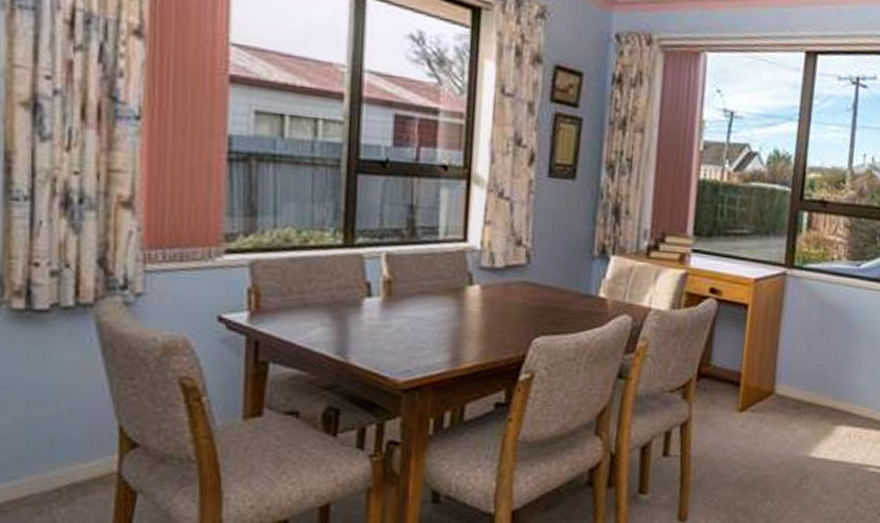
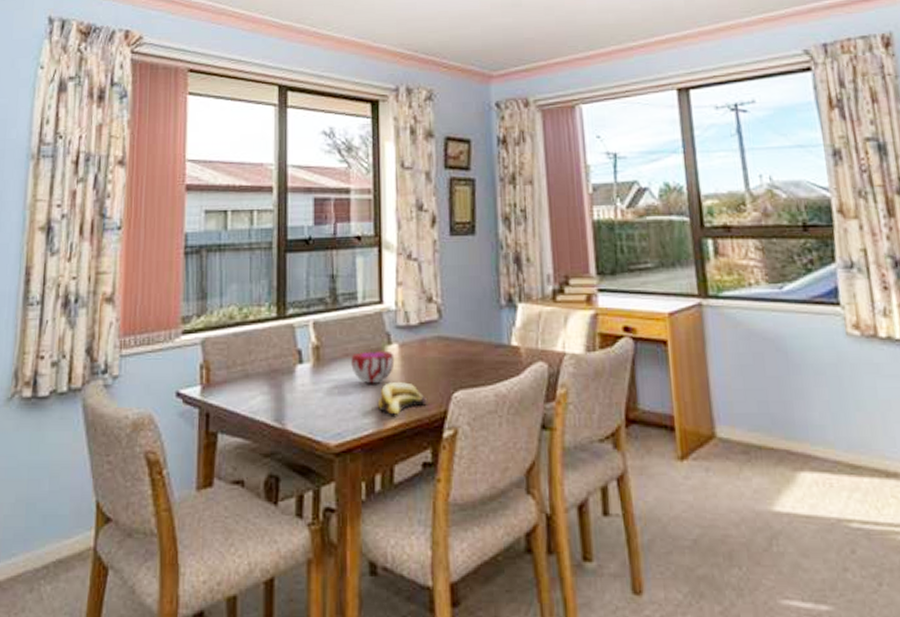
decorative bowl: none [427,290,475,324] -> present [351,350,395,384]
banana: none [452,323,507,357] -> present [377,382,428,416]

